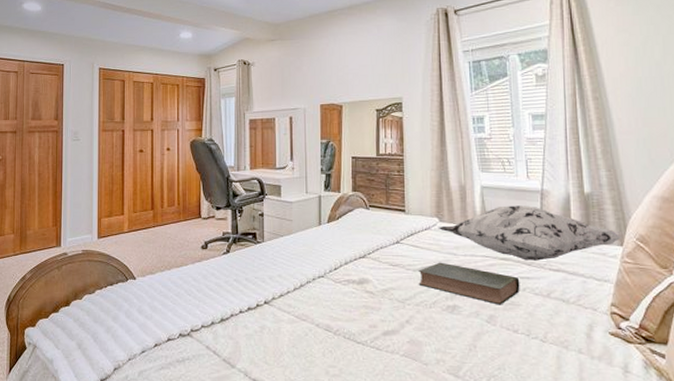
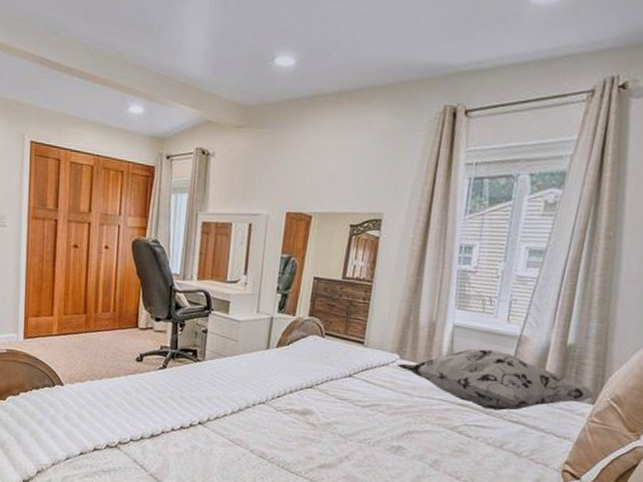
book: present [418,262,520,305] -> none [365,401,475,451]

